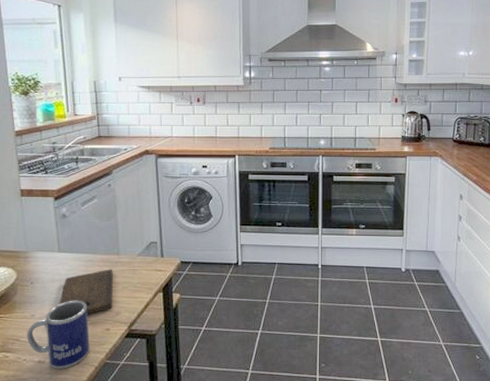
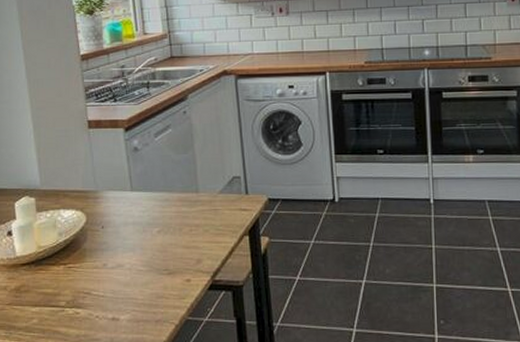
mug: present [27,300,90,369] -> none [99,246,169,328]
cutting board: present [59,269,113,314] -> none [133,209,193,263]

